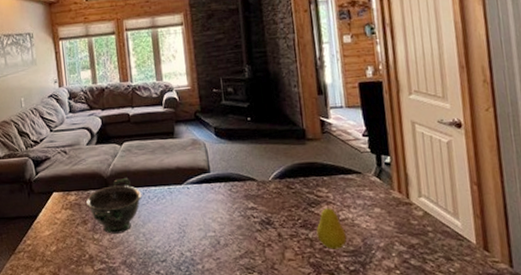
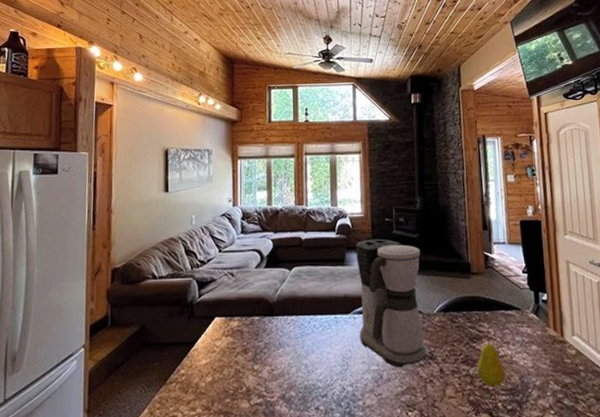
bowl: present [86,178,142,234] -> none [249,305,308,365]
coffee maker: none [184,110,264,234] -> present [356,238,427,368]

